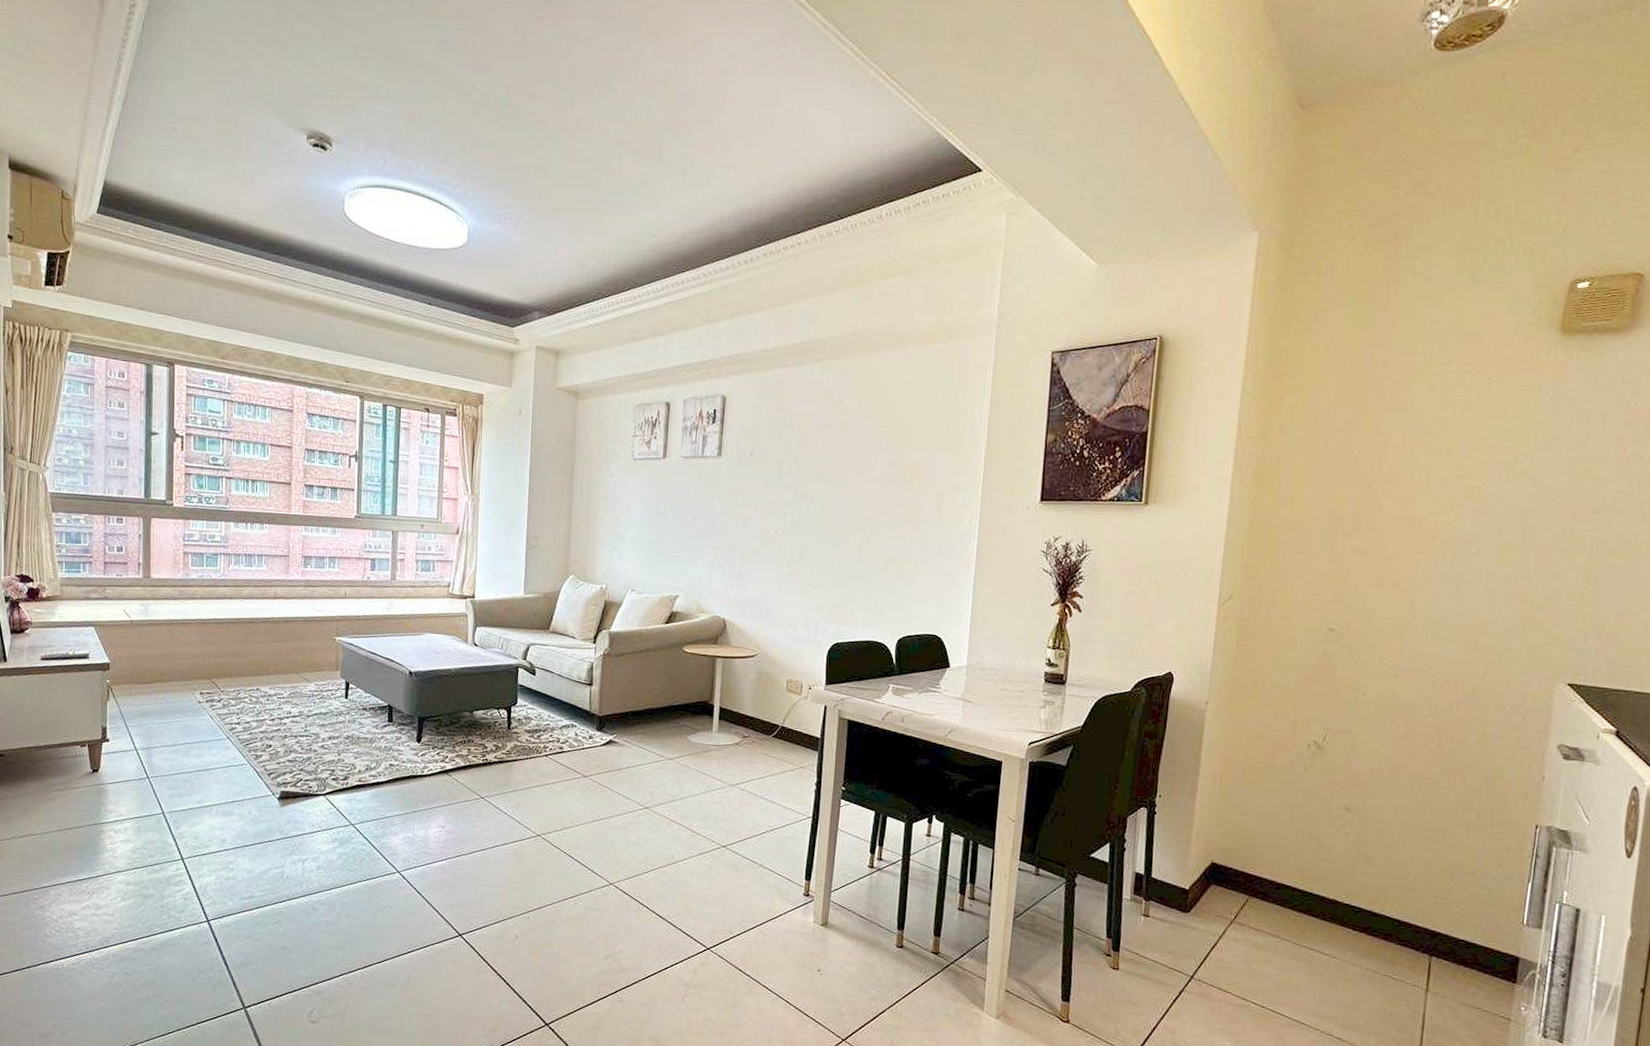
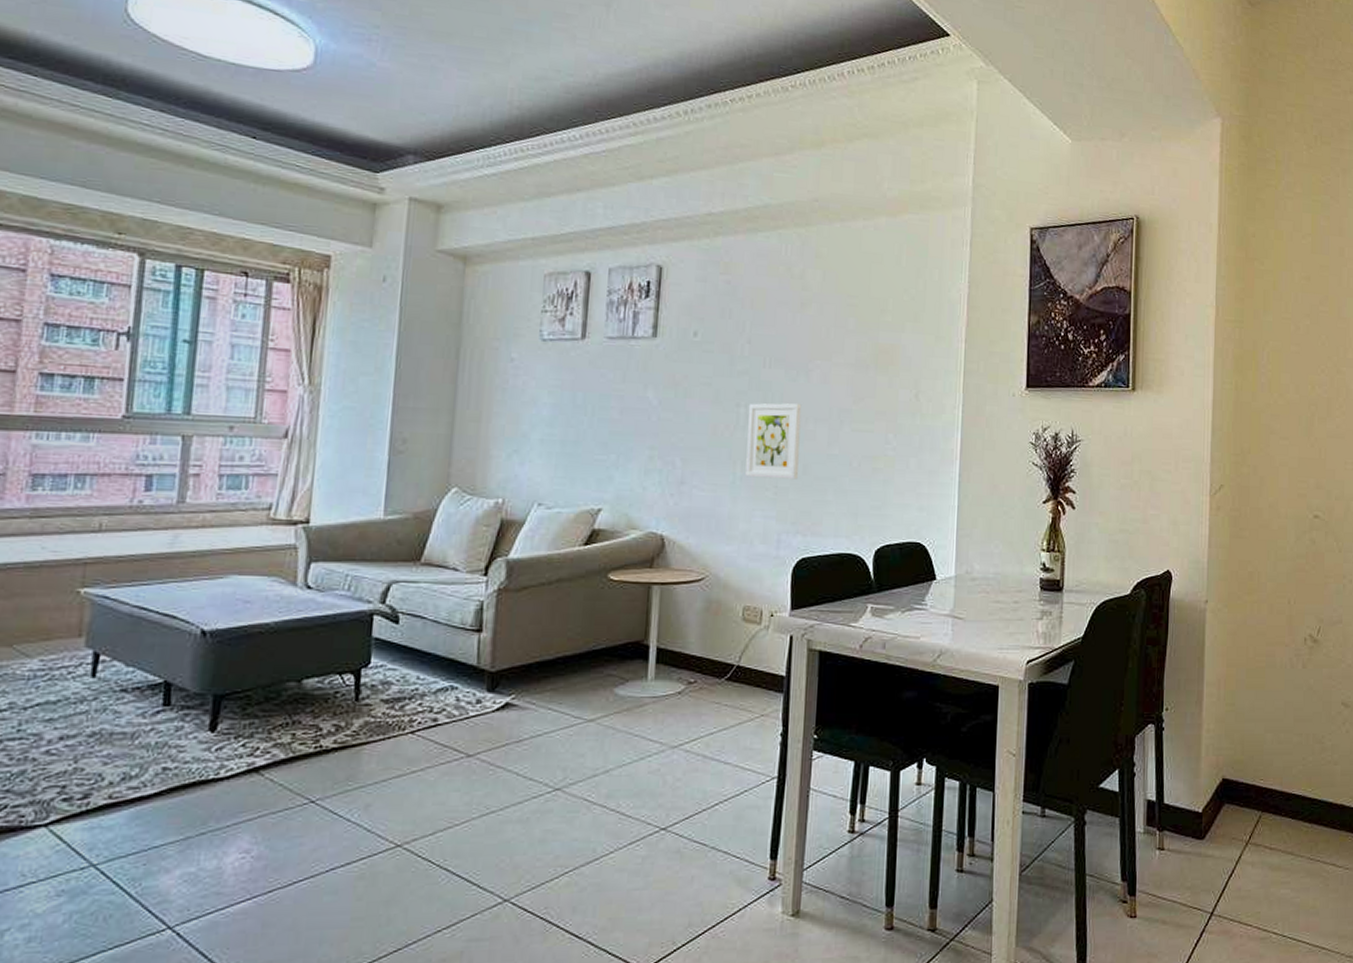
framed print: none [791,512,838,577] -> present [745,403,802,480]

